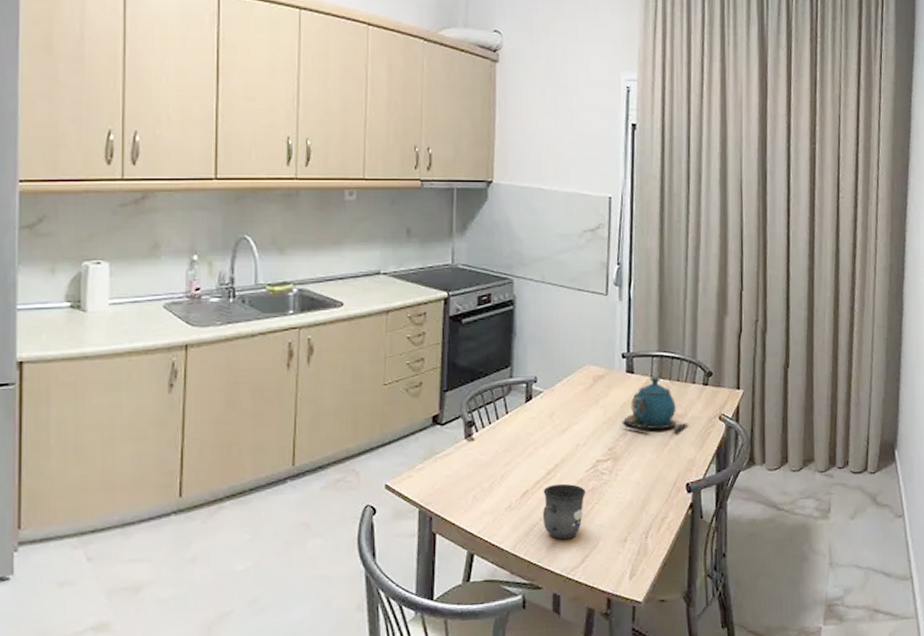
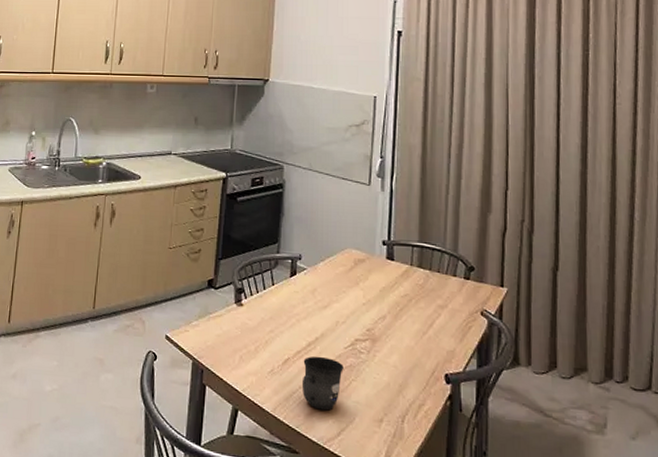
teapot: present [621,377,689,432] -> none [381,266,449,320]

